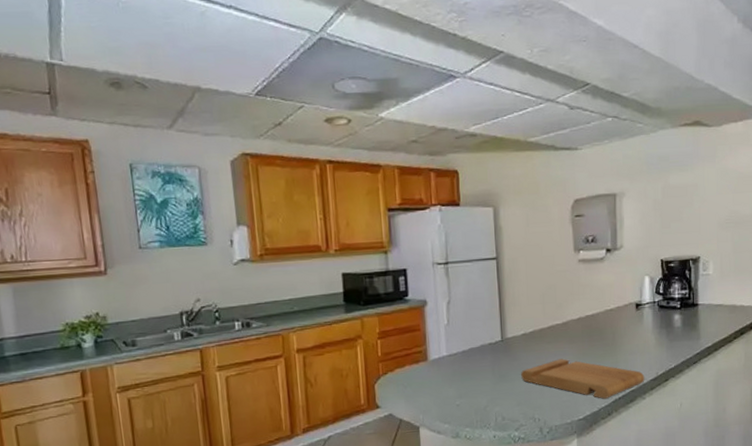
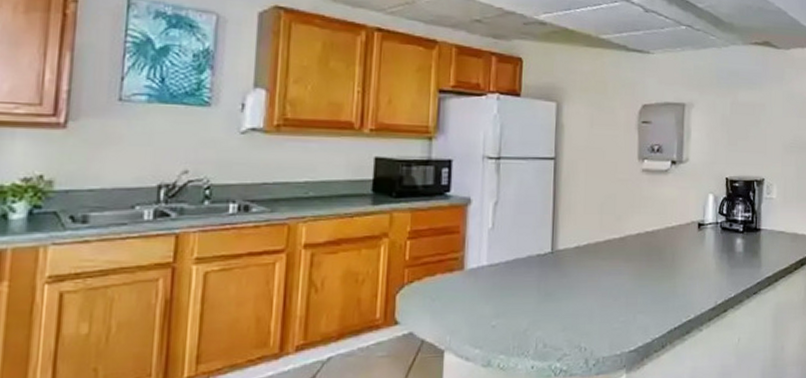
cutting board: present [521,358,645,399] -> none [570,278,703,328]

